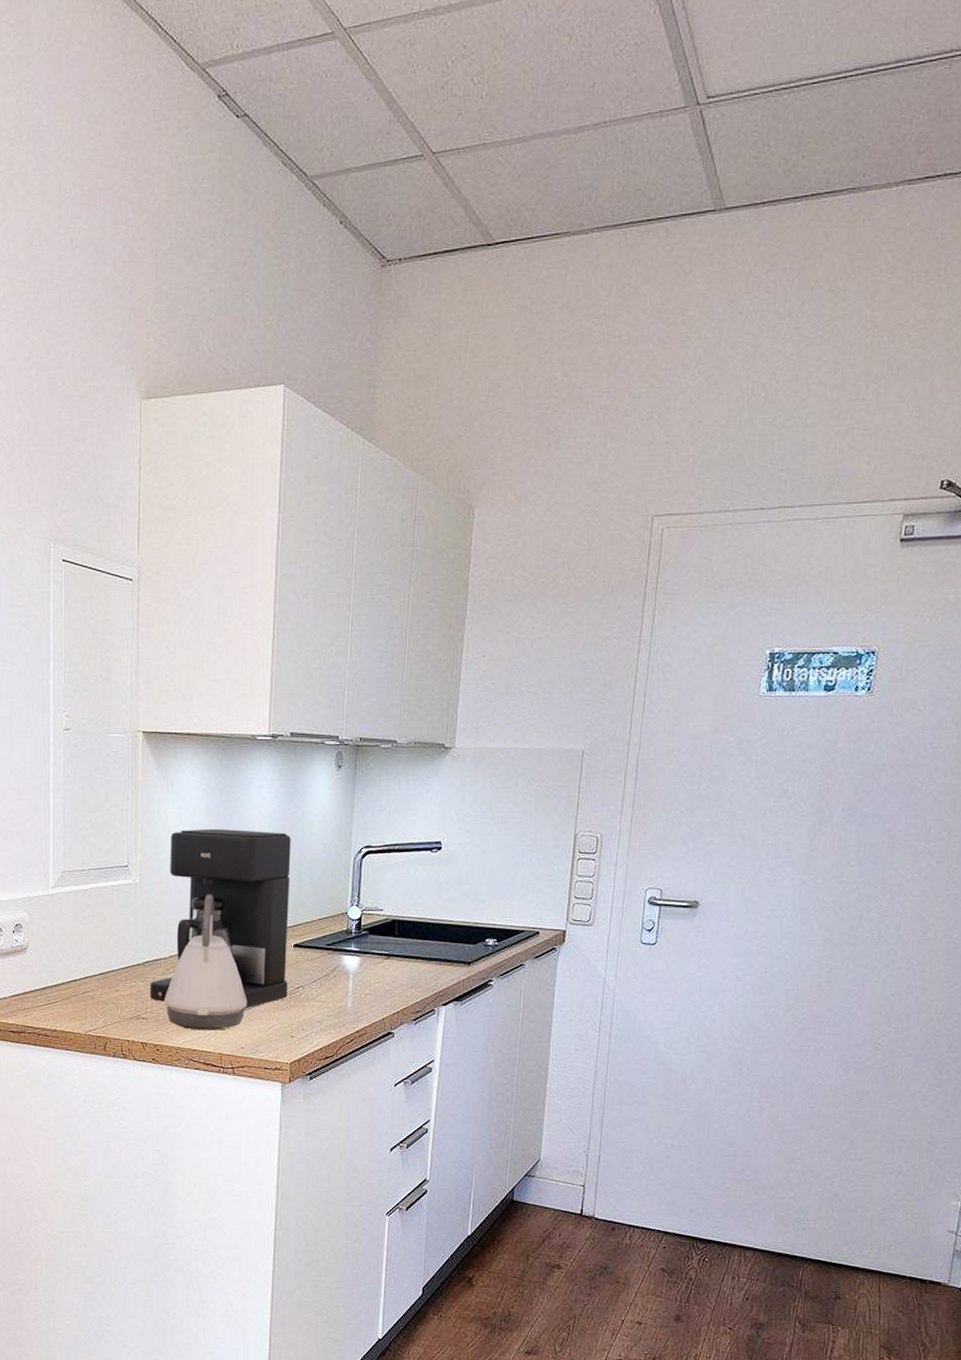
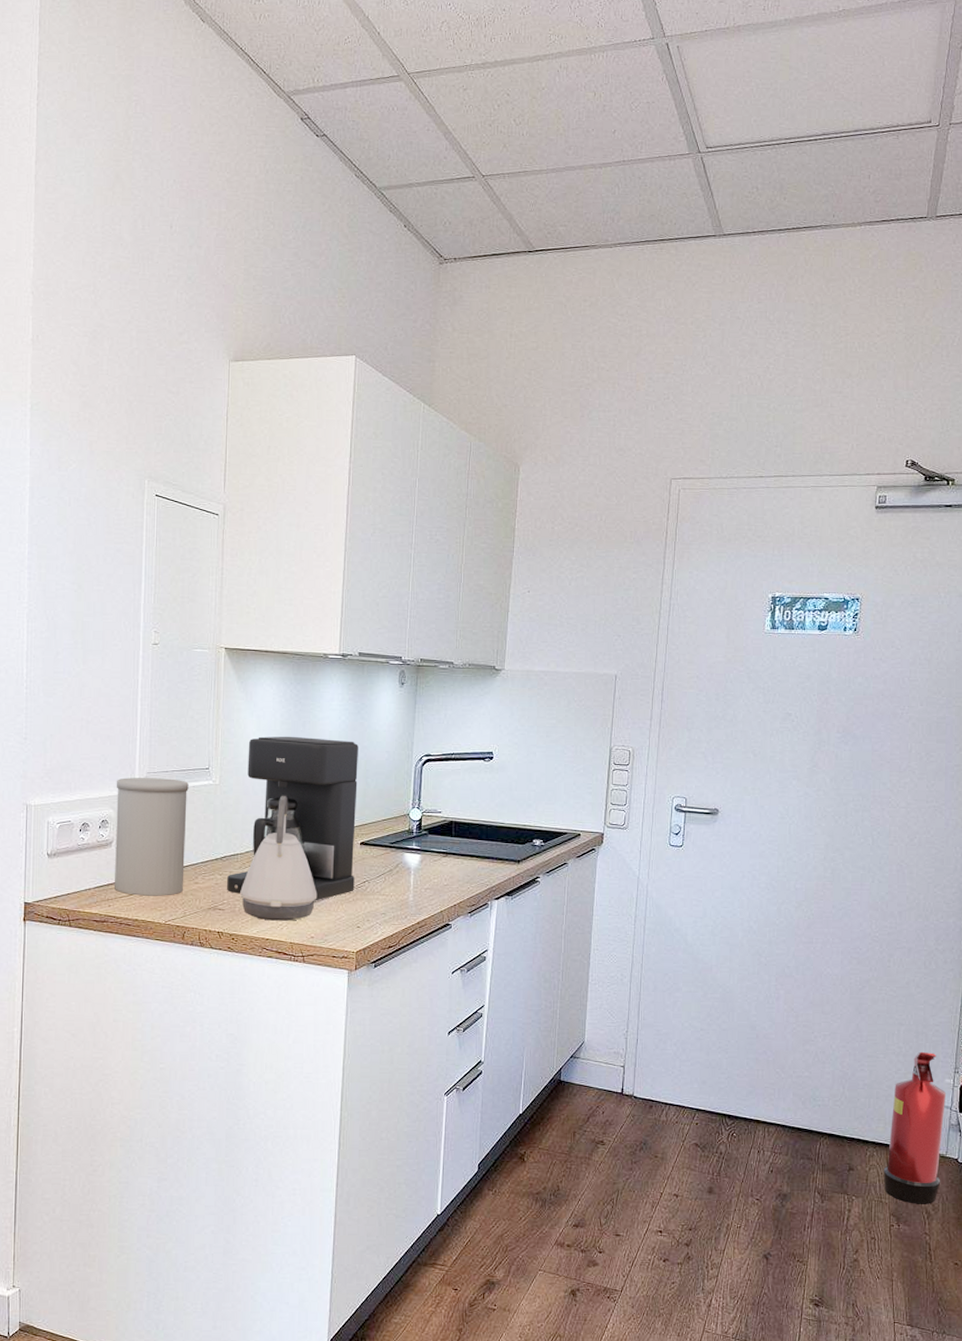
canister: none [29,878,107,1005] -> present [115,777,189,896]
fire extinguisher: none [874,1171,951,1336] -> present [883,1051,945,1204]

